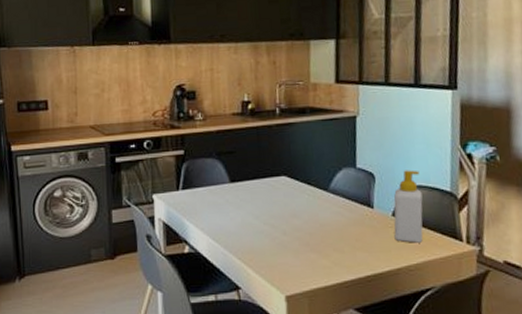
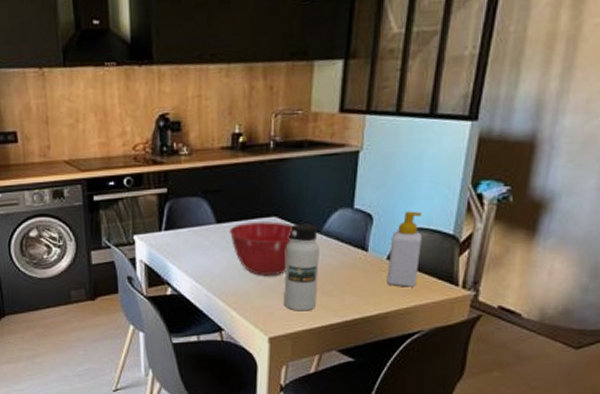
mixing bowl: none [243,180,302,234] -> present [230,221,293,277]
water bottle: none [296,182,330,269] -> present [284,223,319,311]

